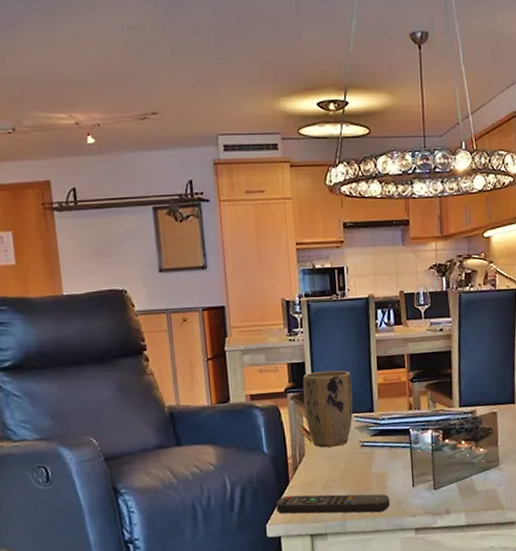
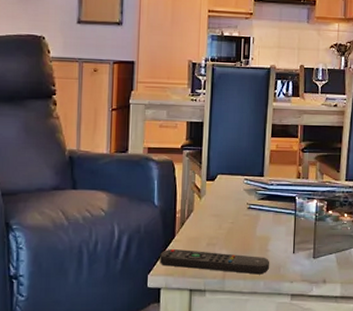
plant pot: present [302,370,353,448] -> none [198,132,246,206]

